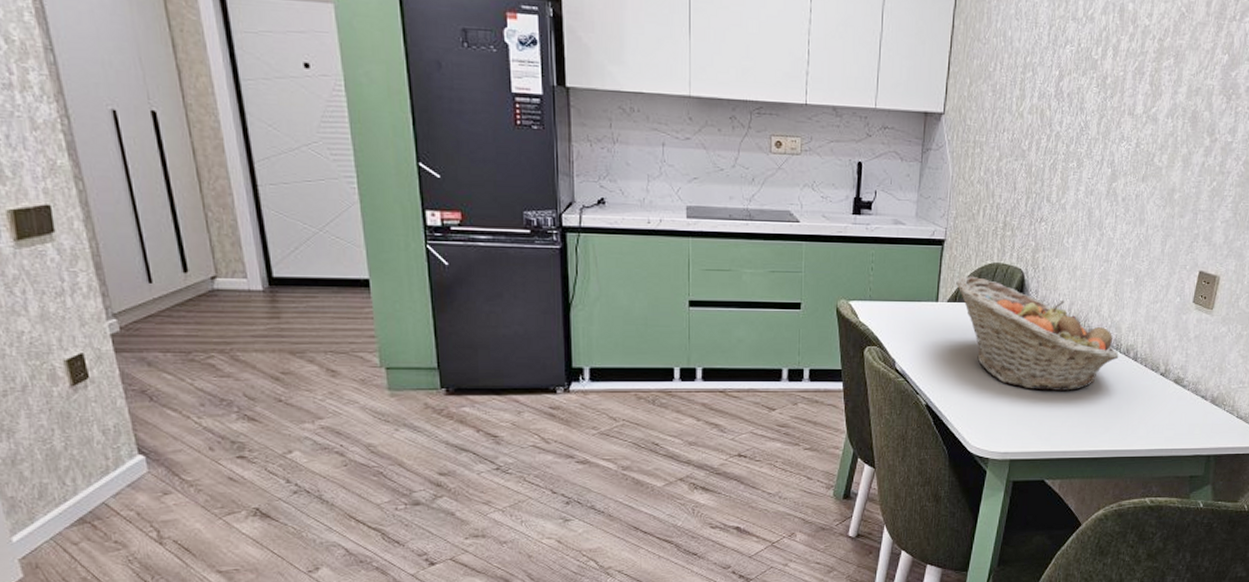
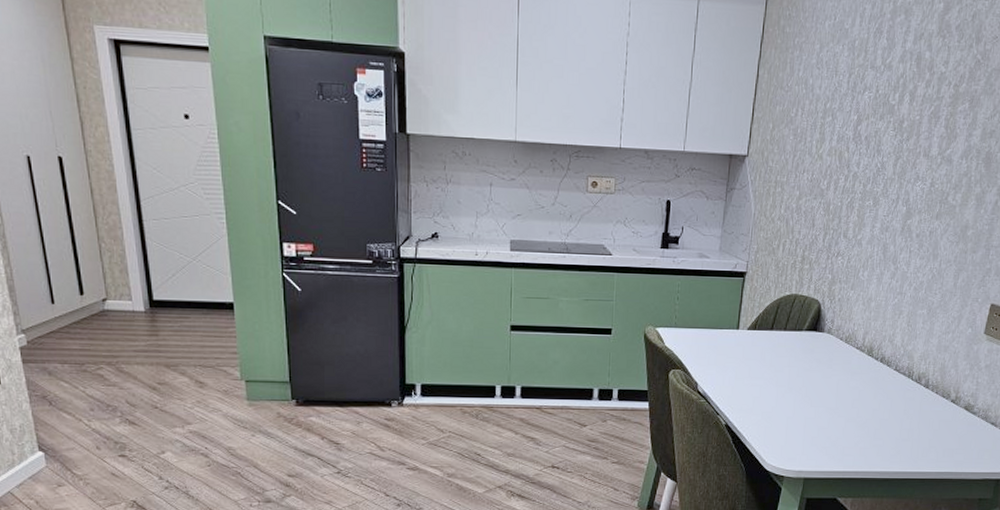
fruit basket: present [956,276,1118,391] -> none [756,306,910,415]

